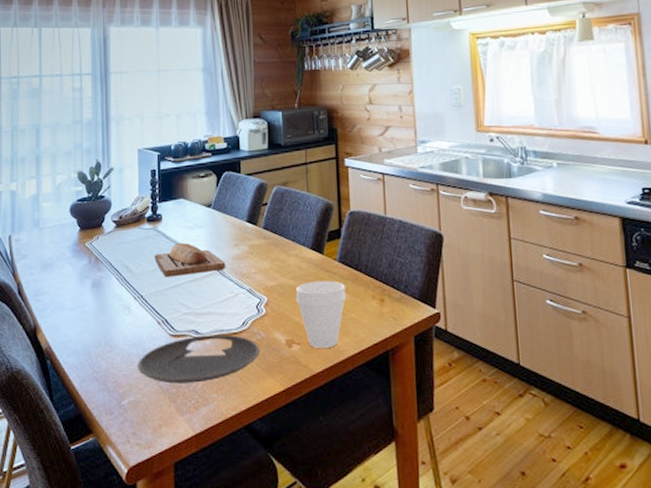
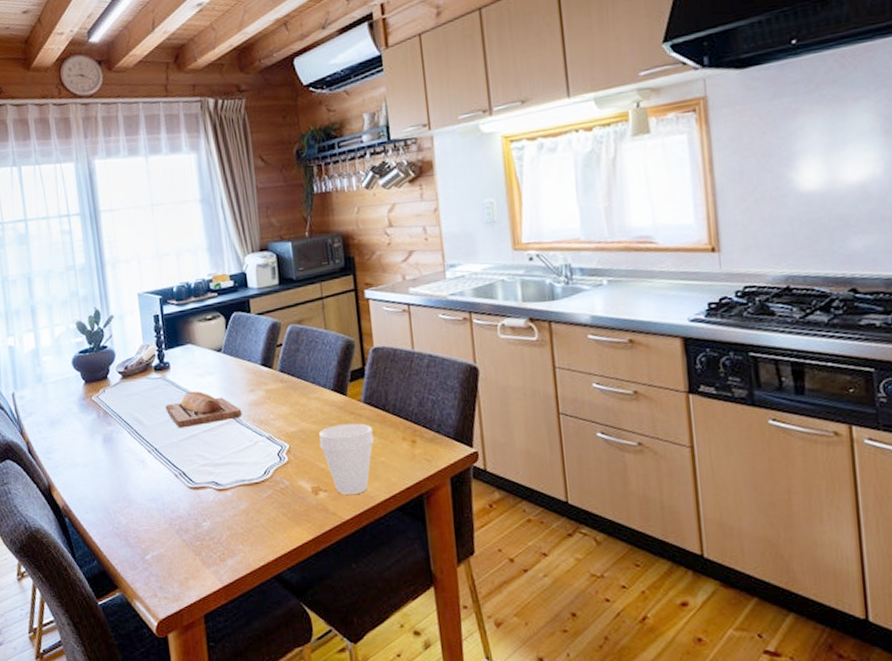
plate: present [138,334,260,384] -> none [158,484,285,537]

